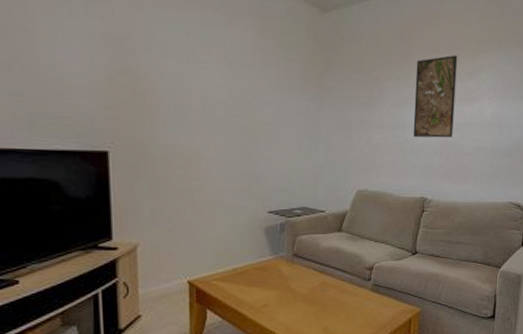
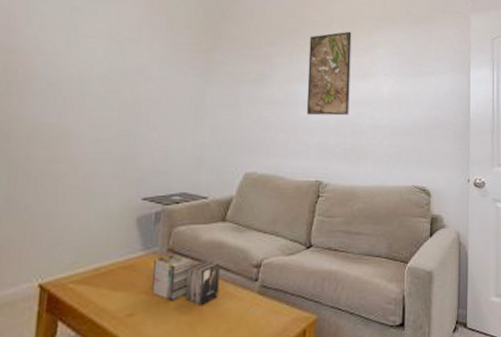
magazine: none [282,259,338,299] -> present [152,255,221,305]

